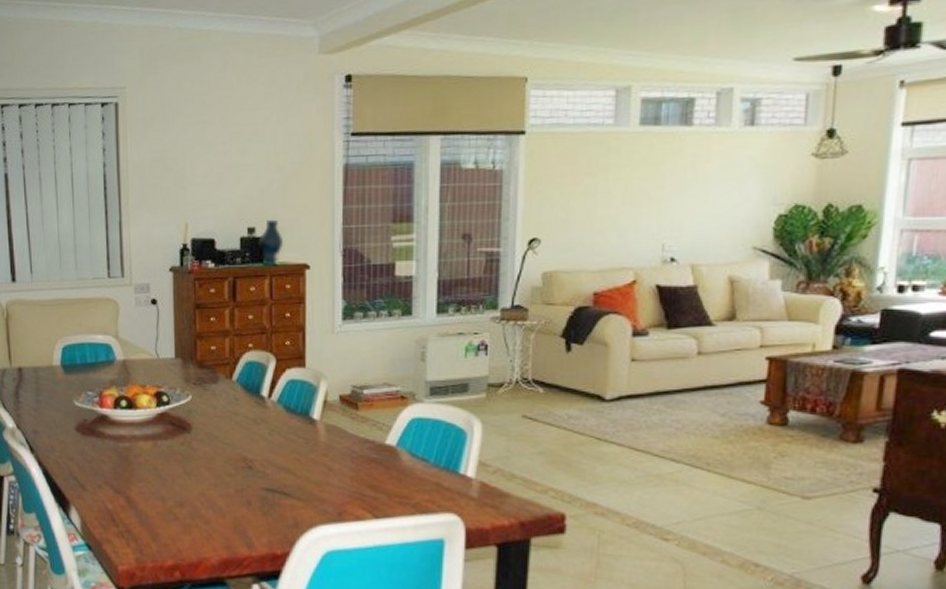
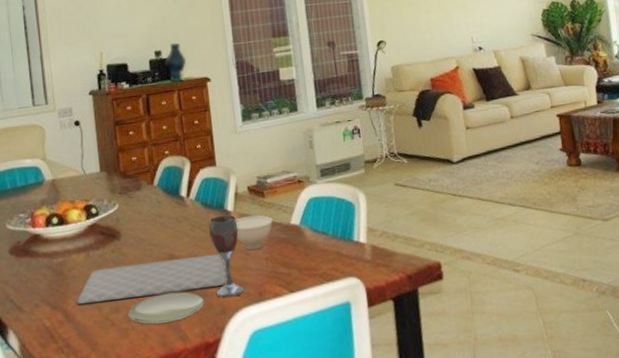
placemat: none [140,460,304,499] -> present [76,253,227,305]
plate: none [193,496,275,528] -> present [128,291,204,326]
cup: none [290,423,323,512] -> present [208,214,245,298]
bowl: none [320,428,364,466] -> present [236,215,273,250]

